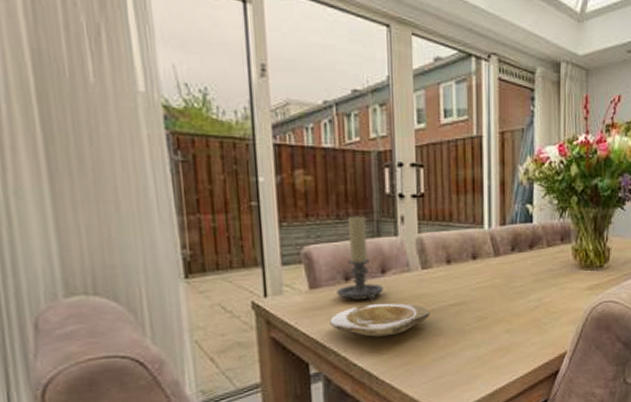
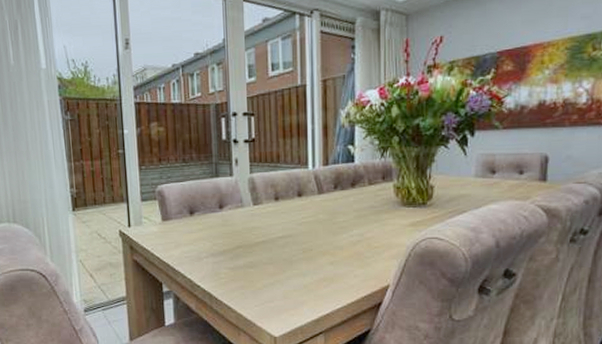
plate: present [329,302,430,337] -> none [178,234,261,263]
candle holder: present [336,216,384,301] -> none [183,159,222,232]

